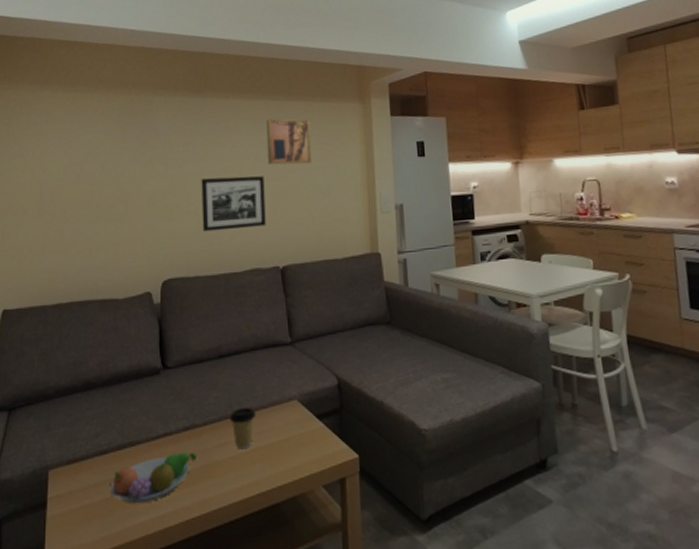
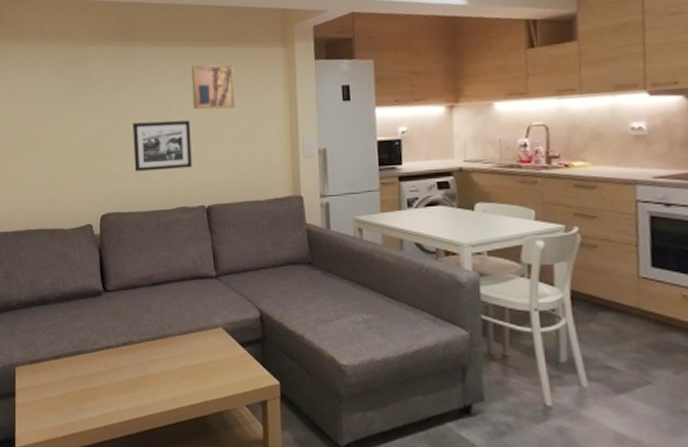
fruit bowl: present [109,451,197,504] -> none [63,363,134,403]
coffee cup: present [229,407,256,450] -> none [161,330,185,367]

